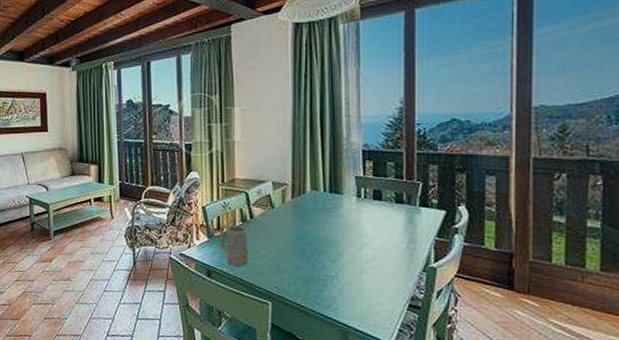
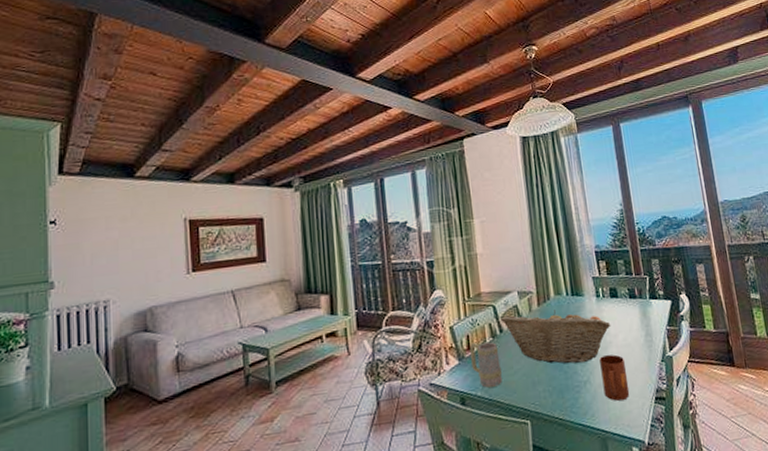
fruit basket: none [253,204,370,259] -> present [501,310,611,364]
mug: none [352,256,380,302] -> present [599,354,630,401]

